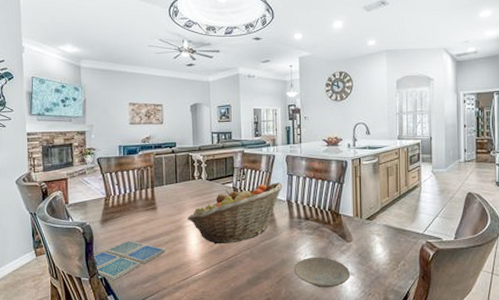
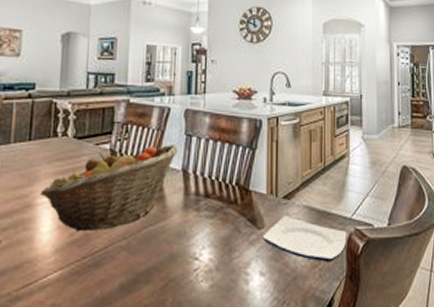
plate: present [293,257,351,288] -> none [185,249,261,295]
plate: none [351,232,420,266] -> present [263,215,347,262]

